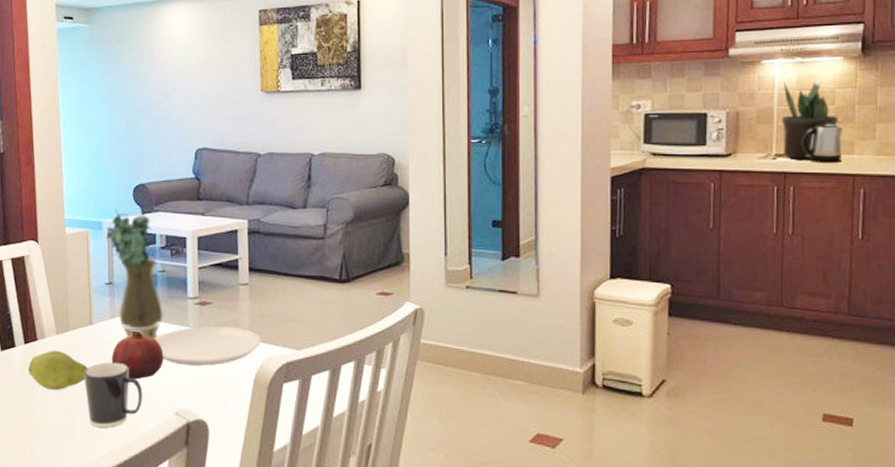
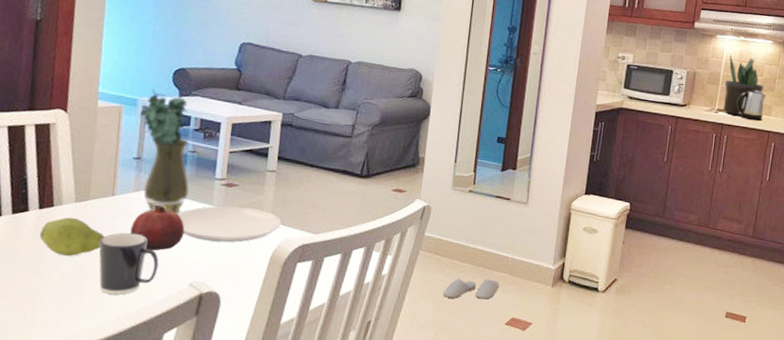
slippers: none [450,389,517,415] -> present [442,278,500,300]

